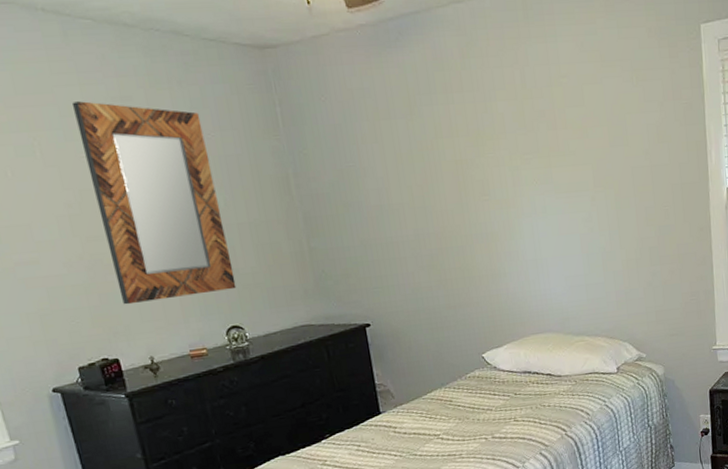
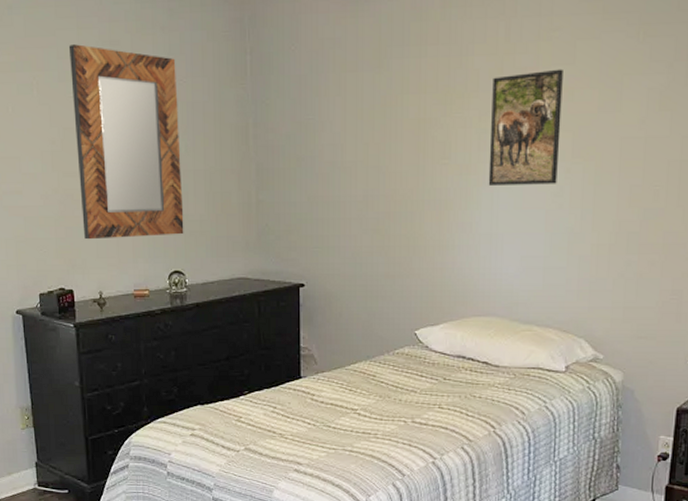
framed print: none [516,110,585,217] -> present [488,69,563,185]

